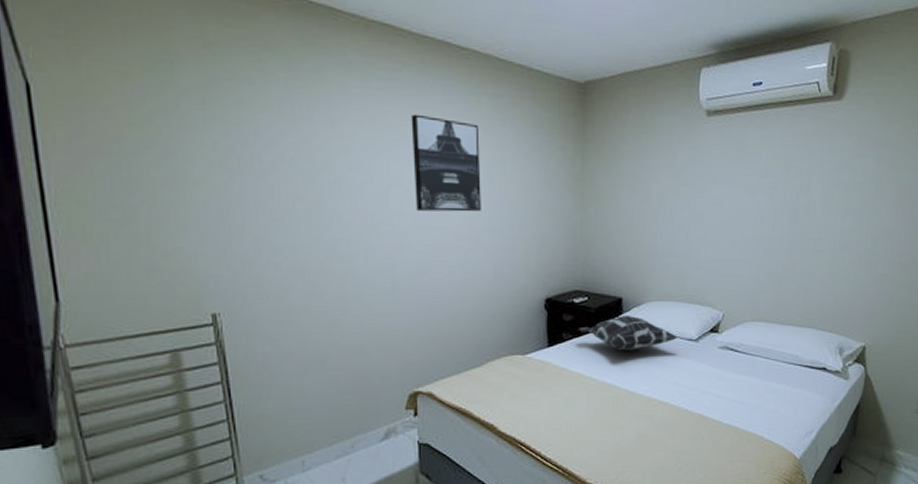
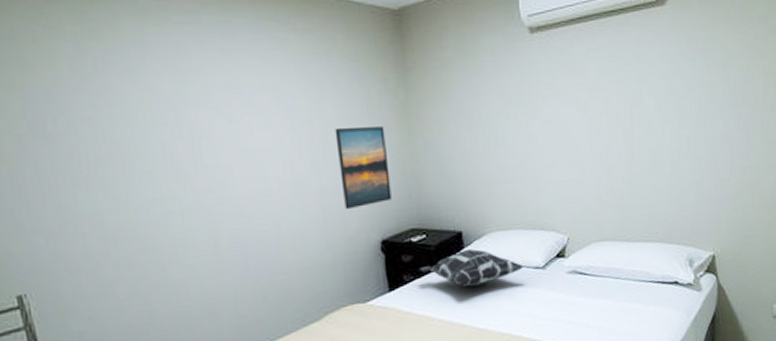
wall art: present [411,114,481,212] -> none [216,57,303,161]
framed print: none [513,188,560,267] -> present [334,126,392,210]

